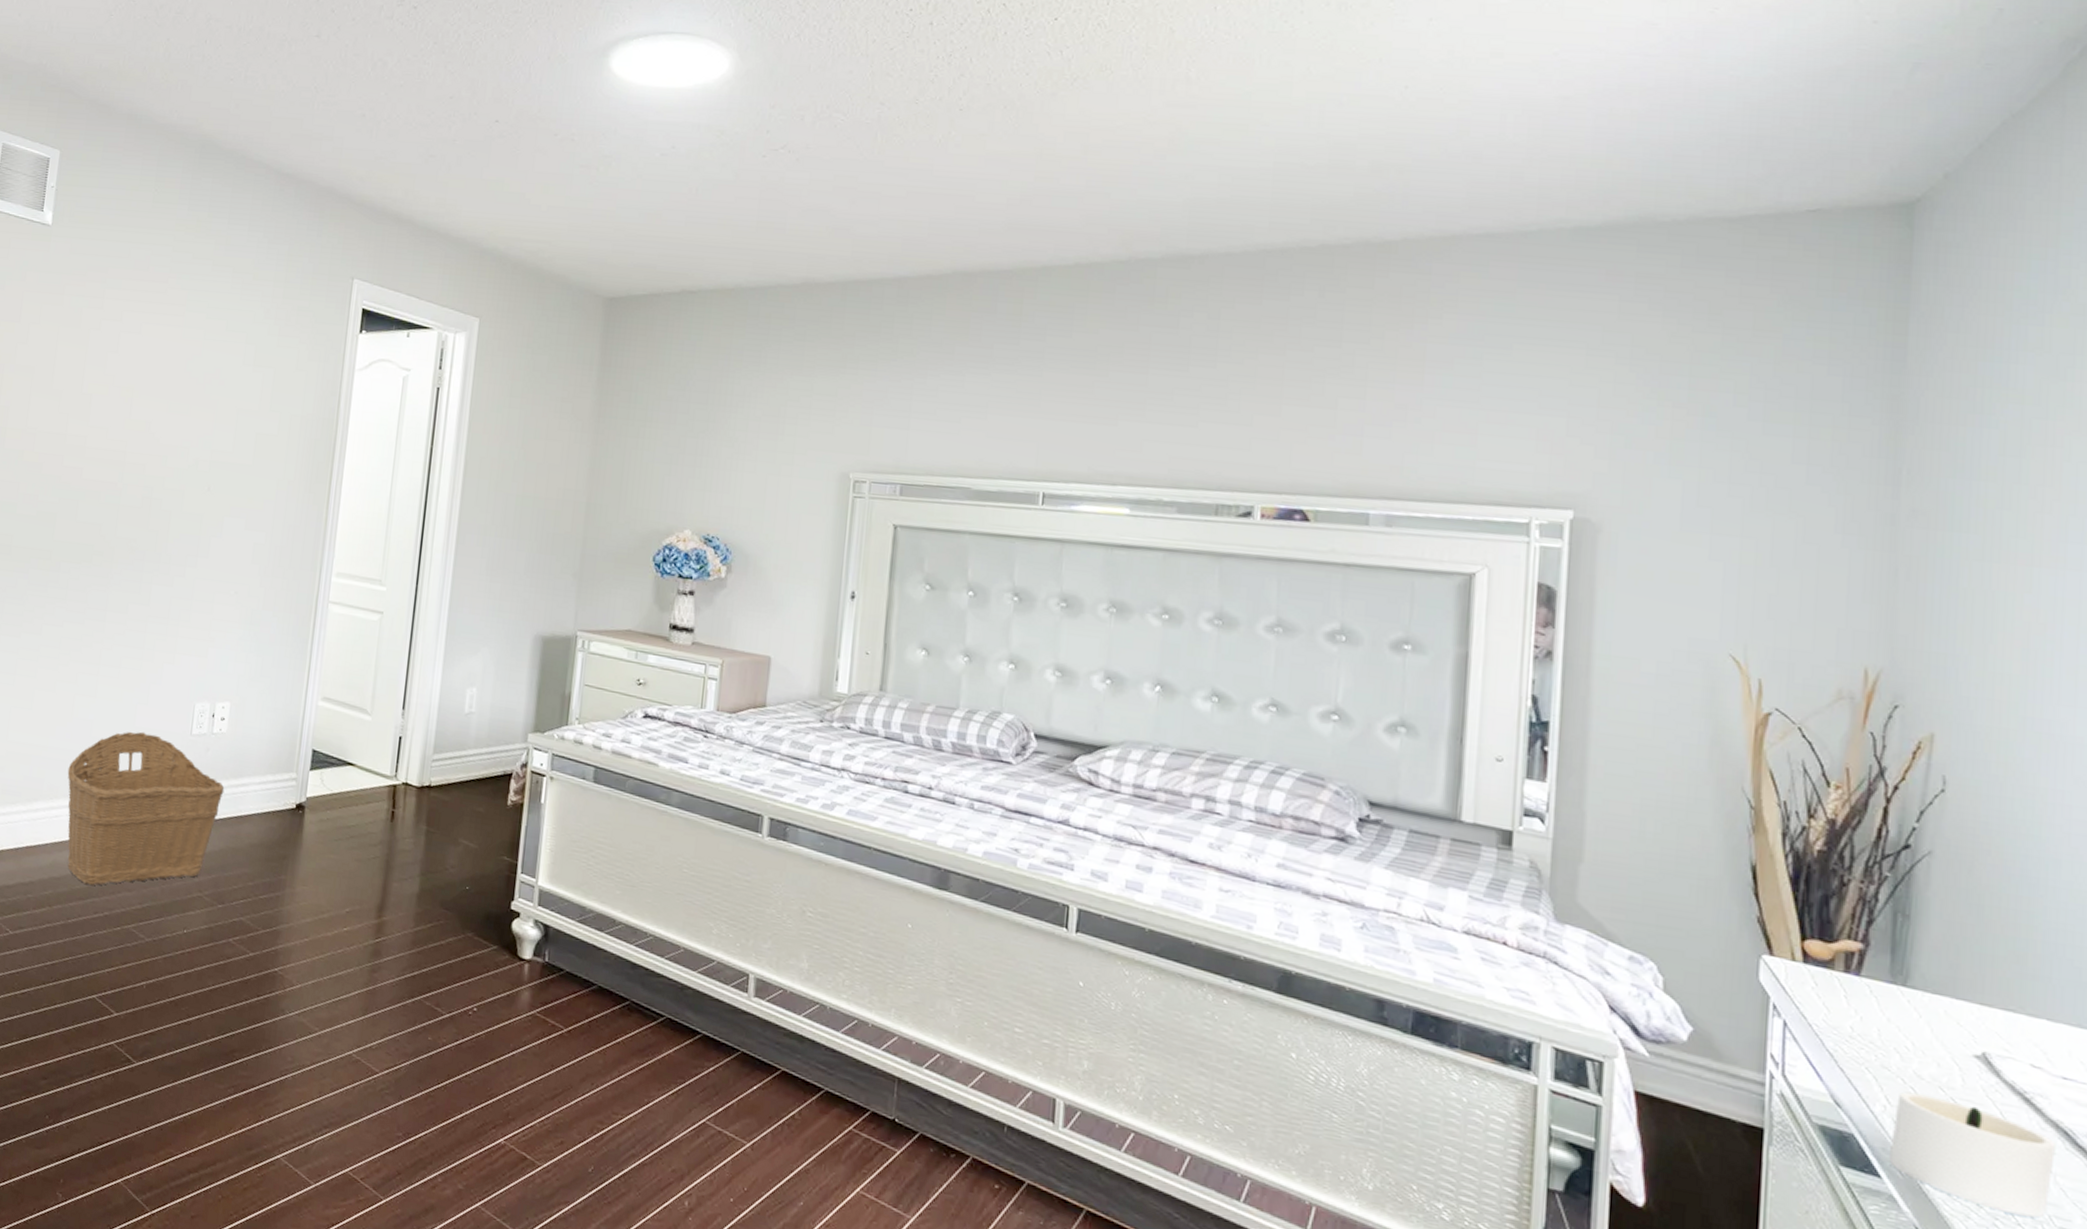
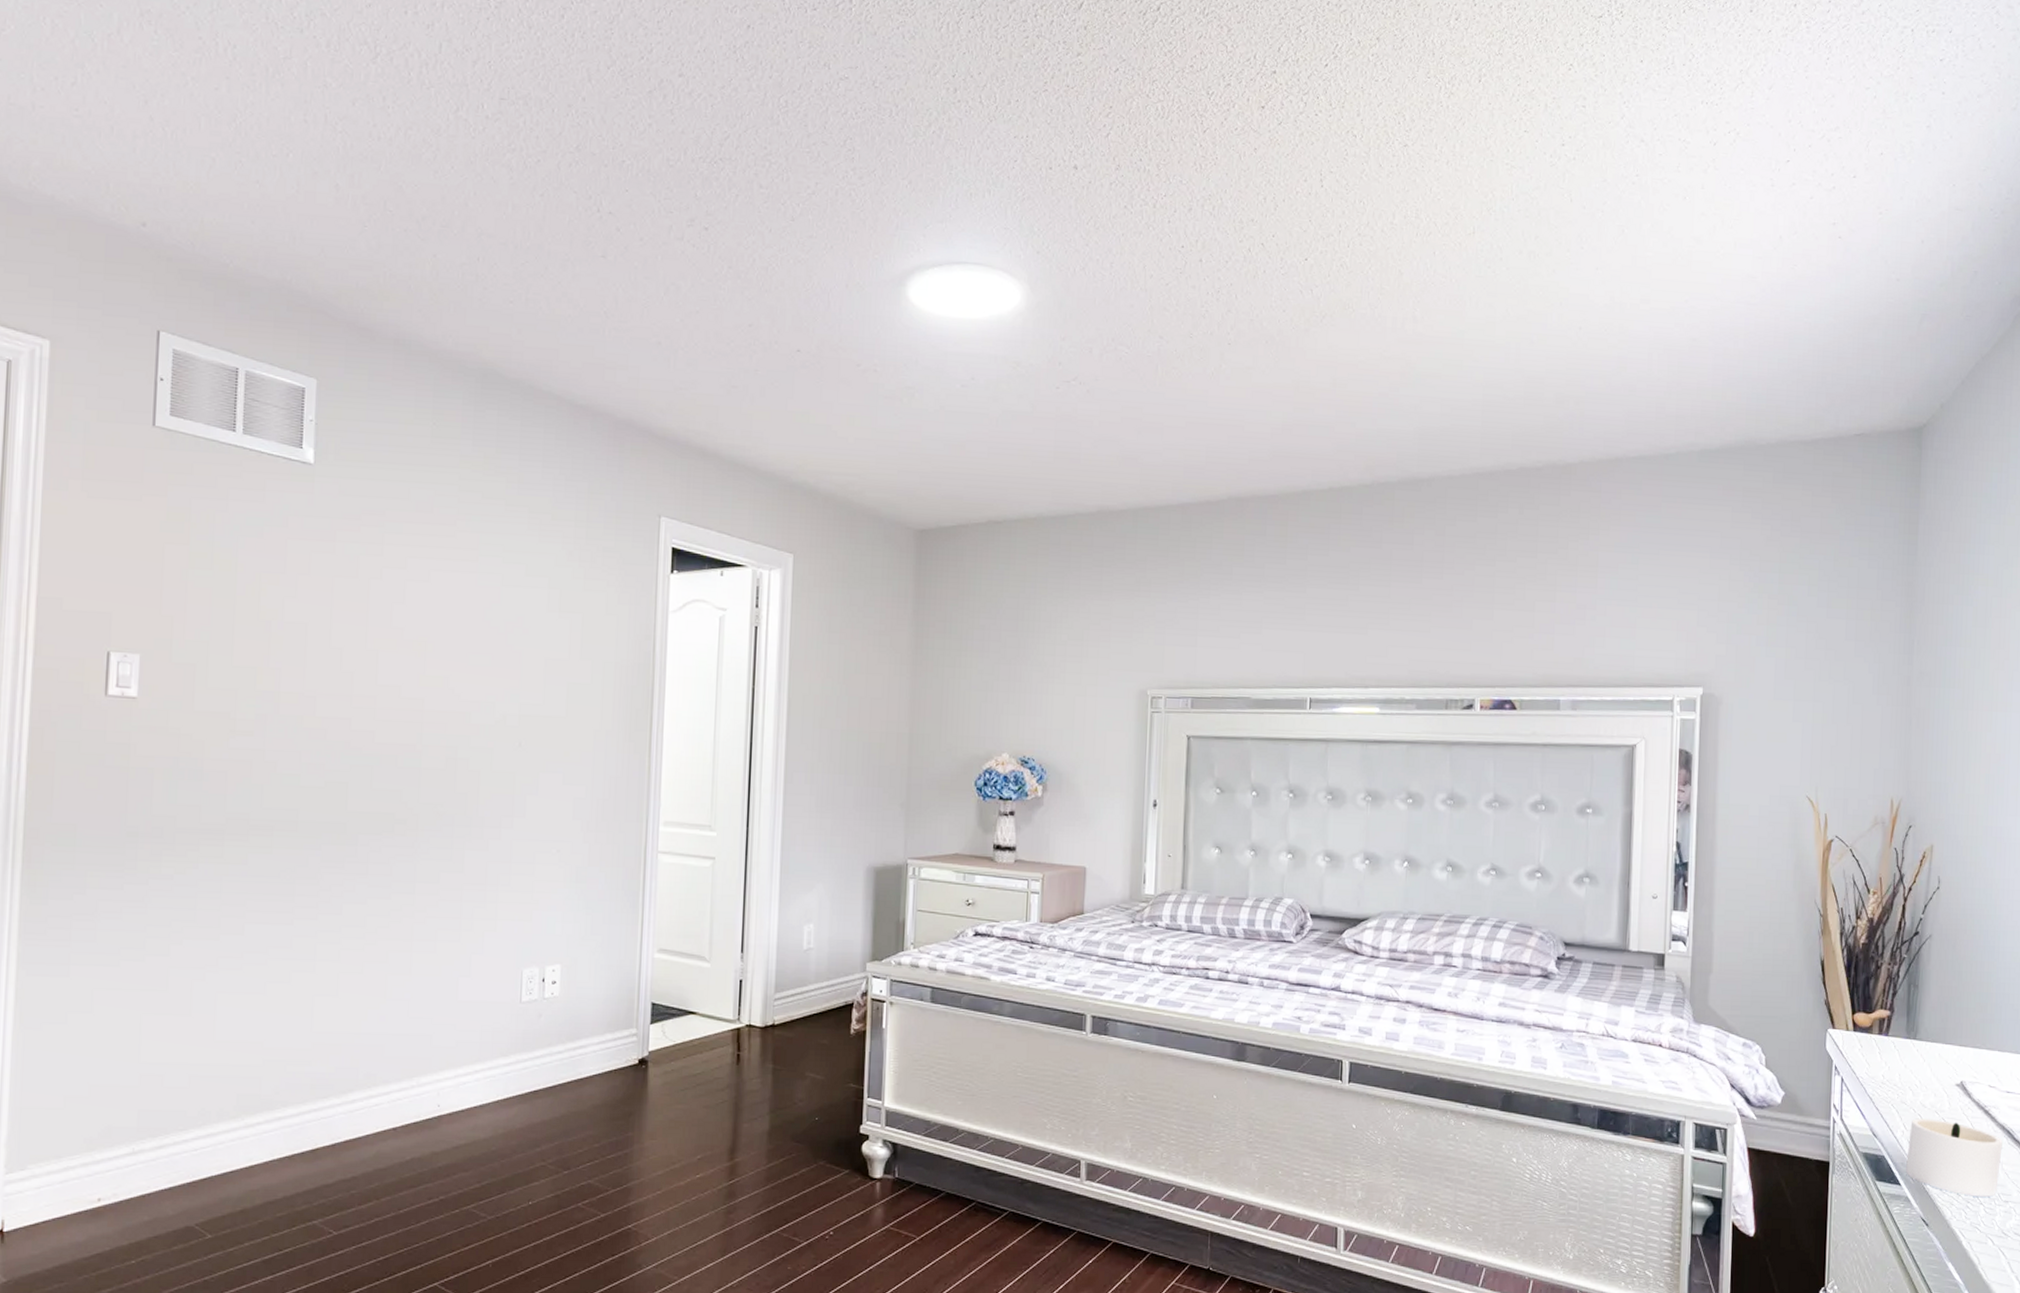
wicker basket: present [67,731,225,886] -> none [385,1005,561,1172]

